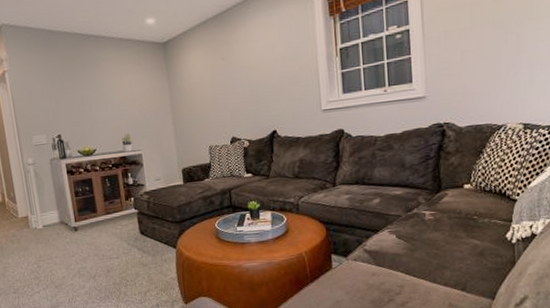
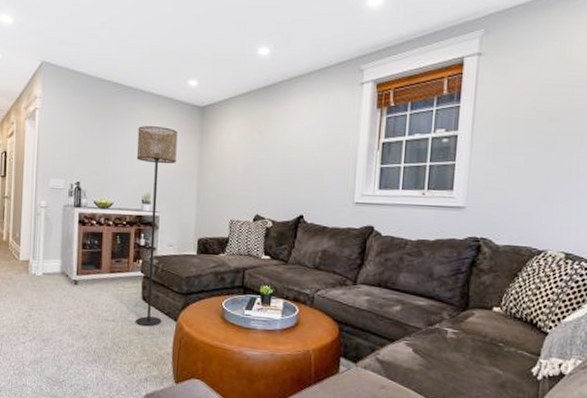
floor lamp: none [106,68,162,258] -> present [136,126,178,326]

